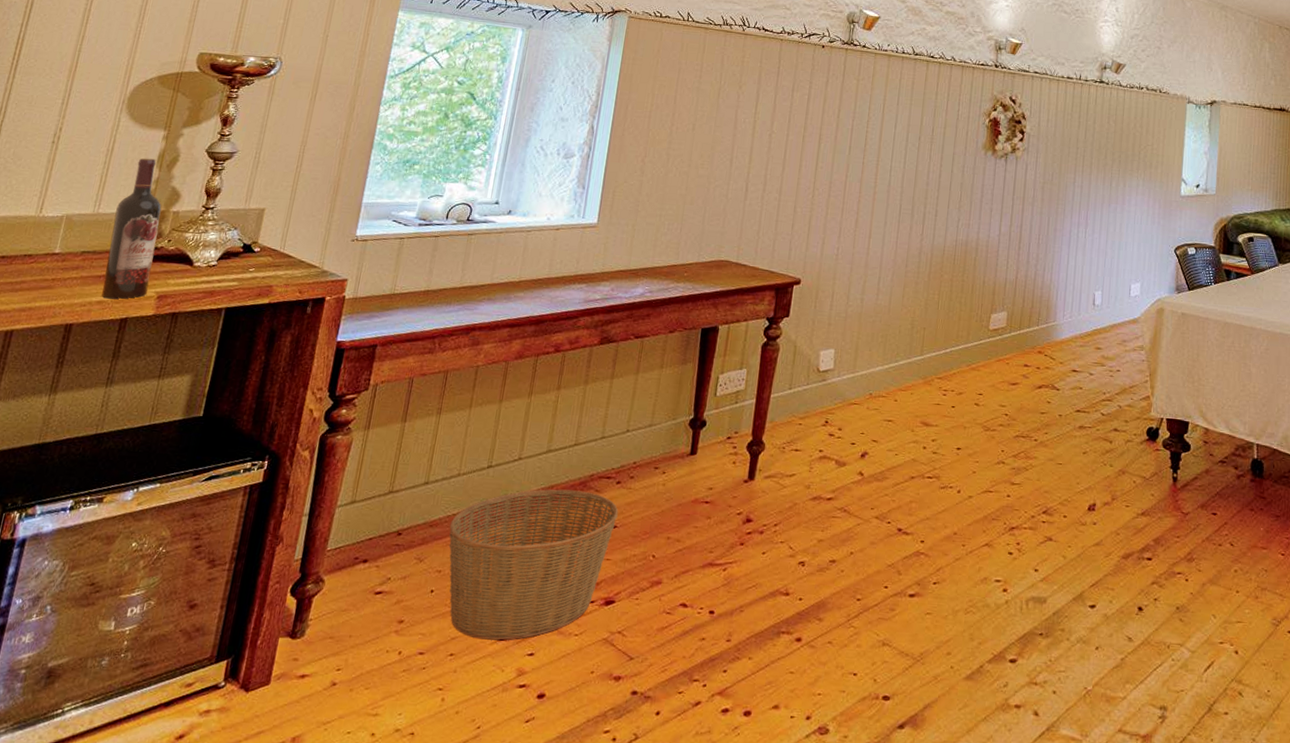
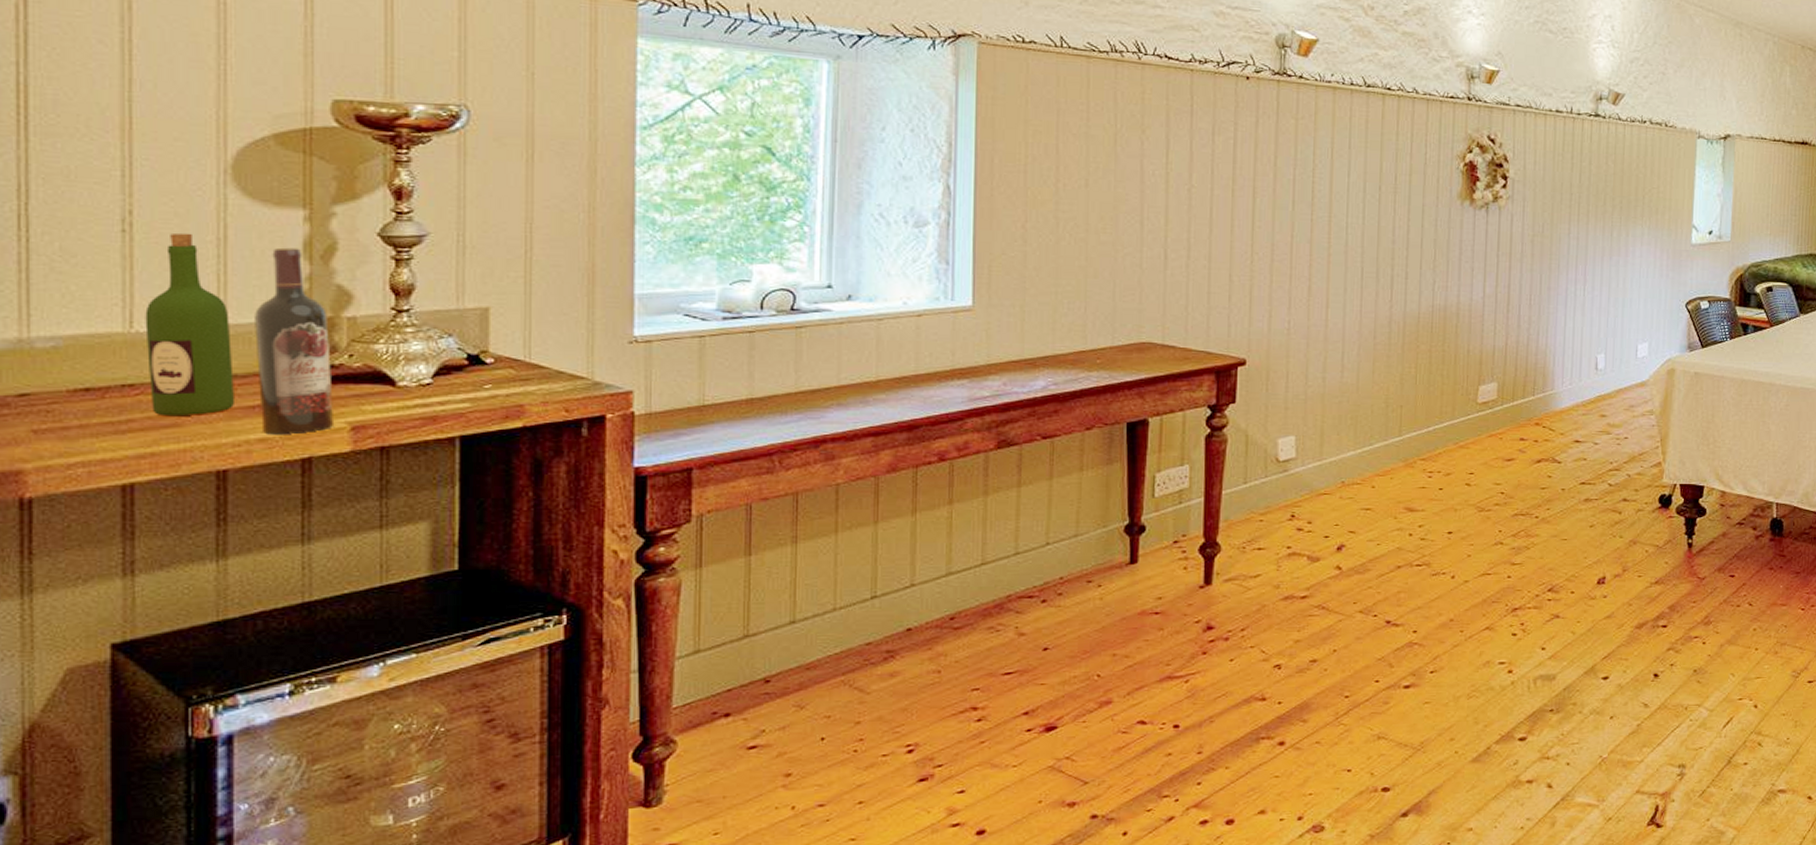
wine bottle: none [38,145,102,281] -> present [145,232,236,417]
basket: present [448,489,619,641] -> none [832,614,1048,783]

